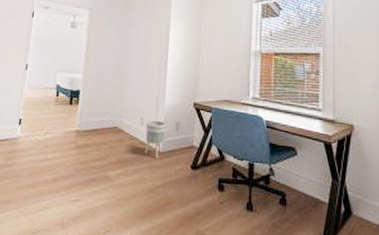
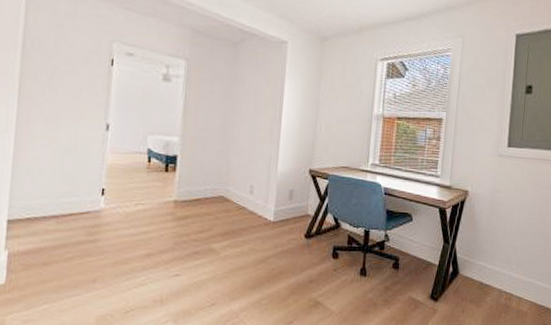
planter: present [144,120,167,158] -> none [254,188,279,228]

